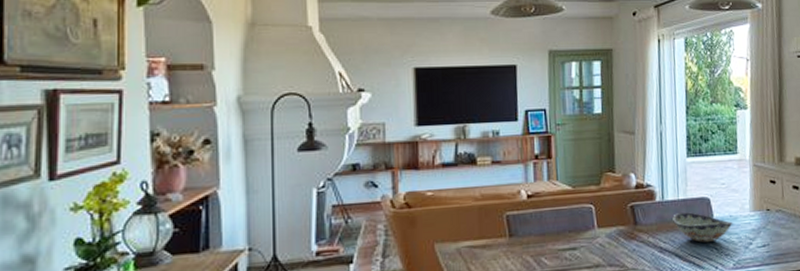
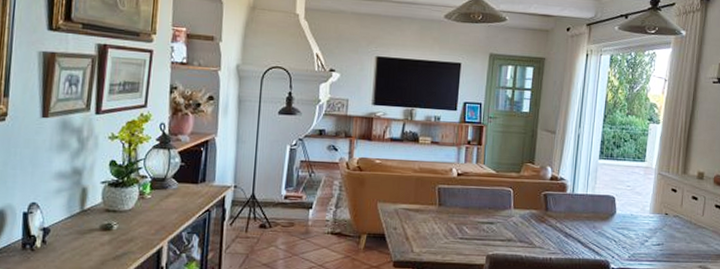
decorative bowl: present [673,212,733,243] -> none [580,206,633,235]

